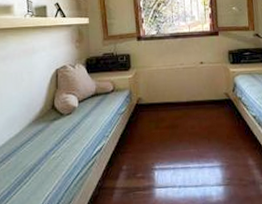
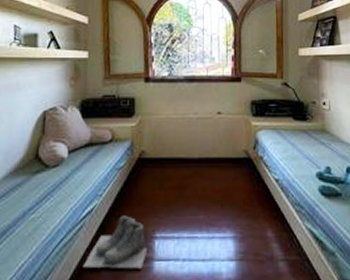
boots: none [97,152,150,196] -> present [82,216,148,269]

